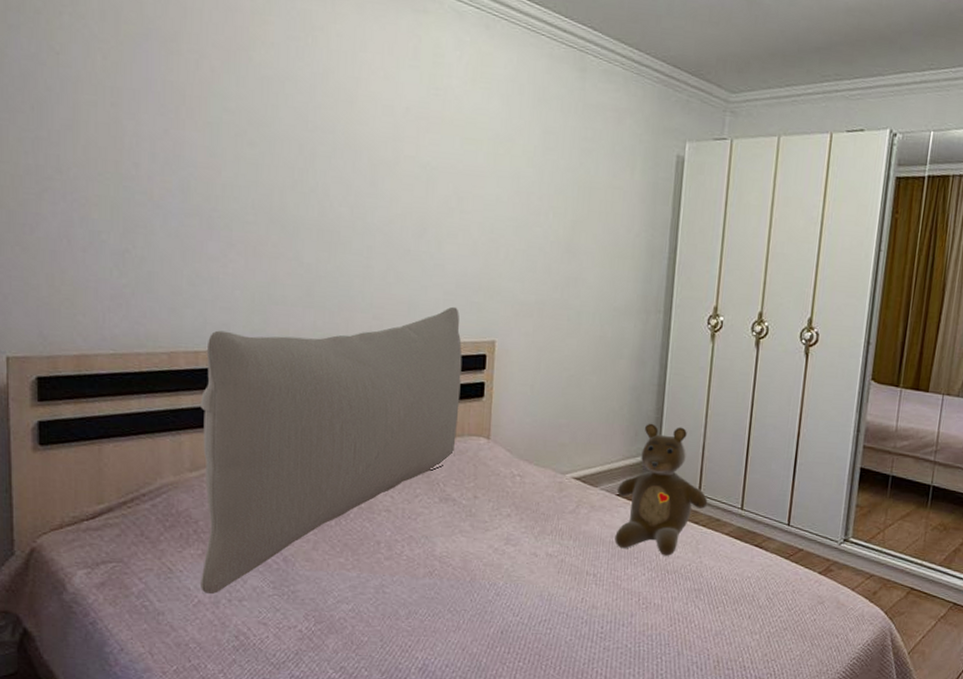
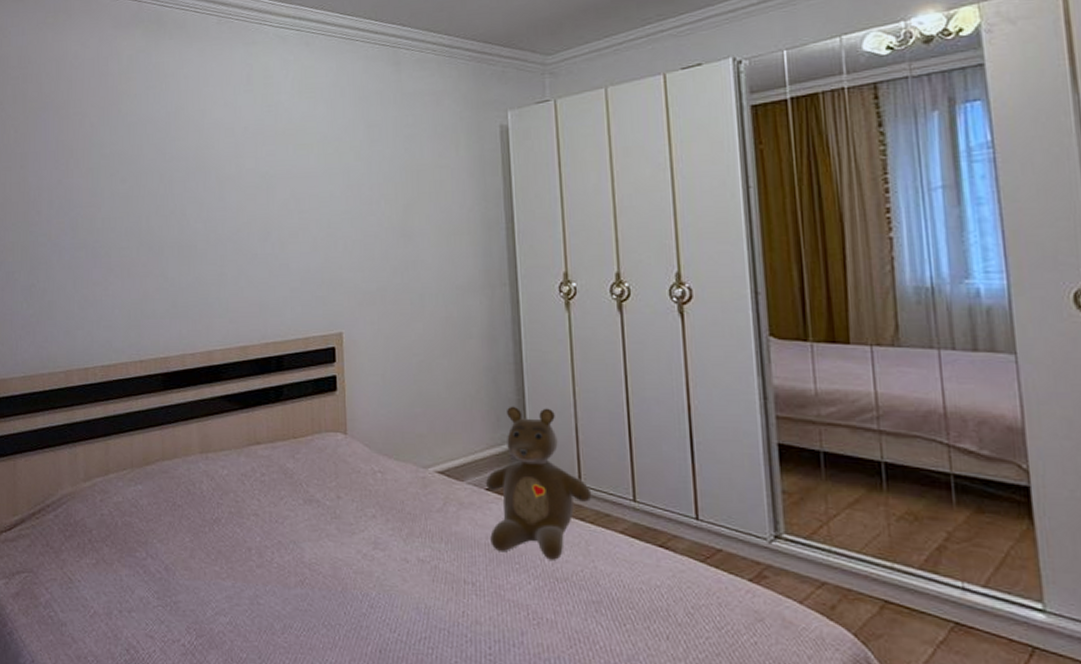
pillow: present [201,306,462,595] -> none [91,303,315,605]

